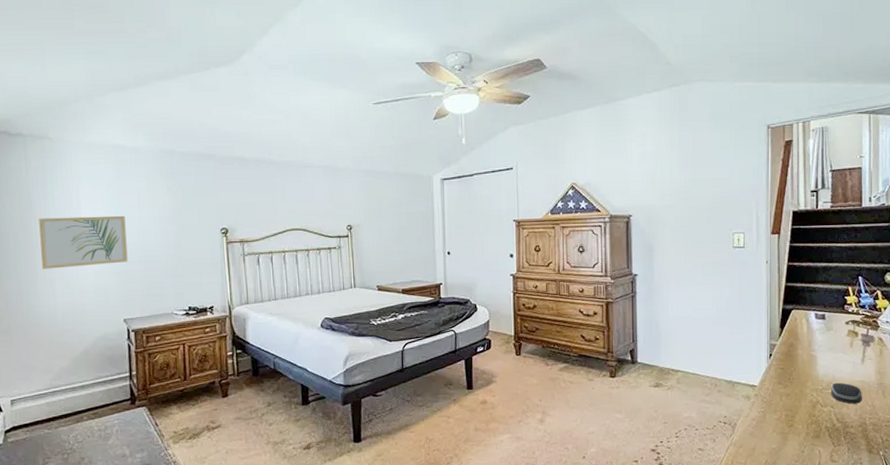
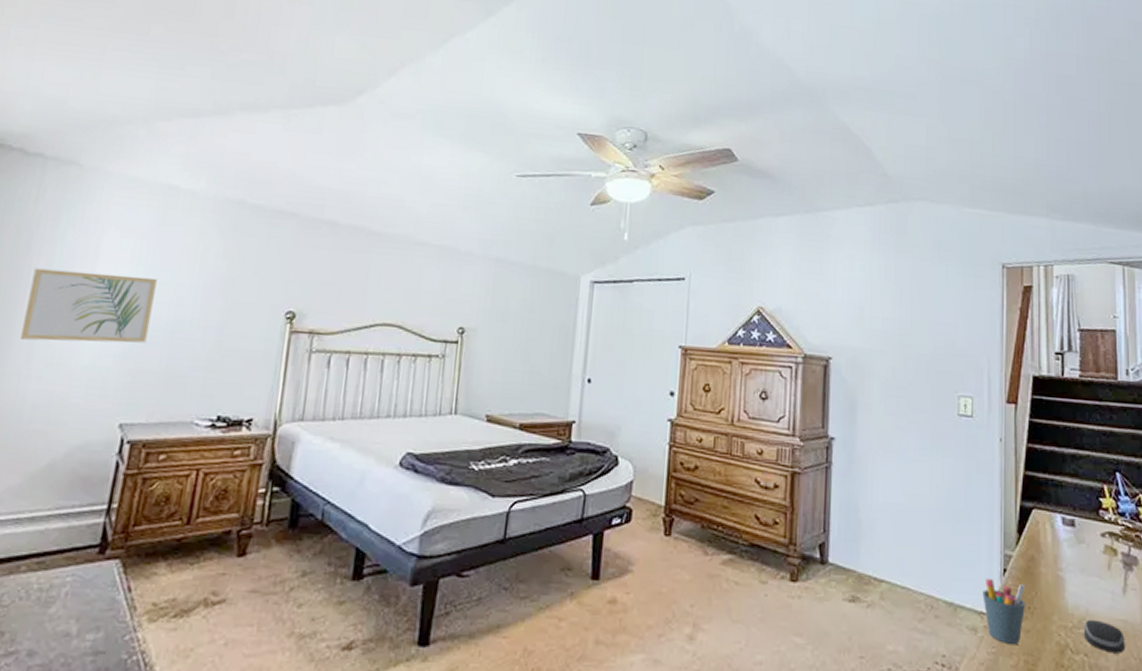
pen holder: none [754,361,787,405] -> present [982,578,1026,644]

